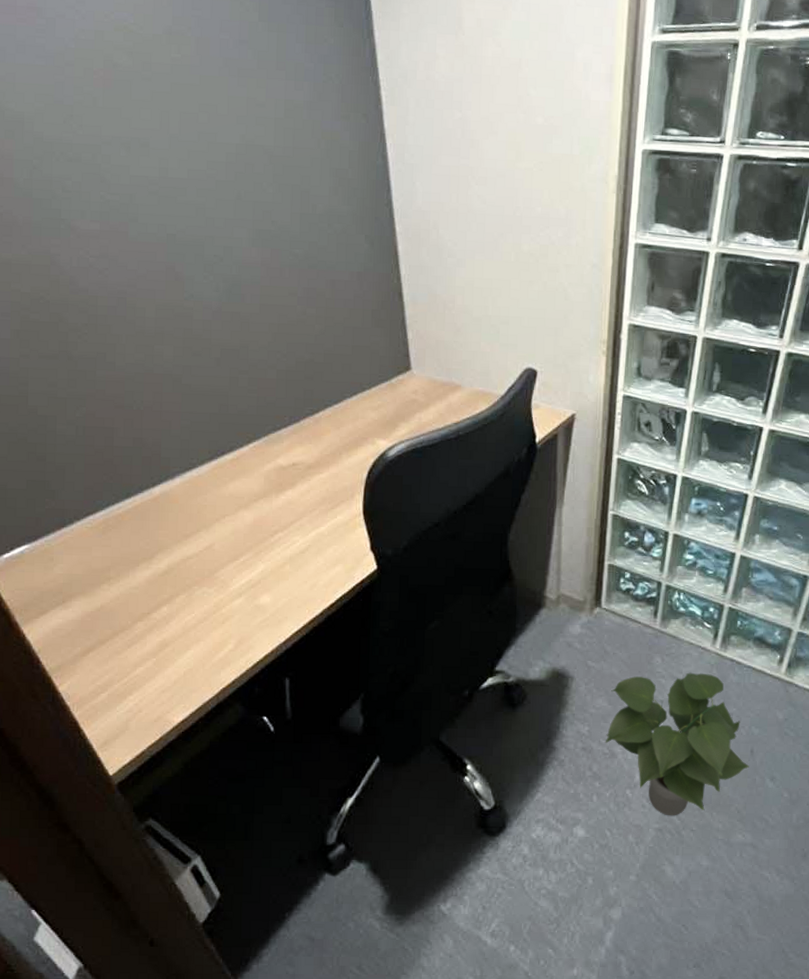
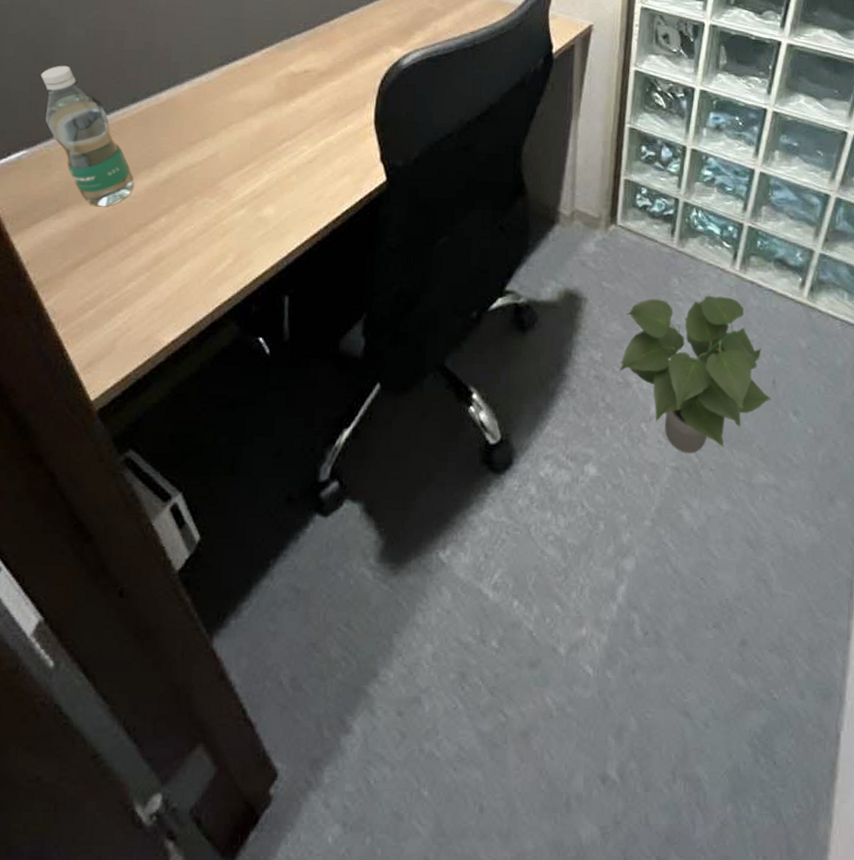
bottle: none [35,462,134,598] -> present [40,65,134,207]

